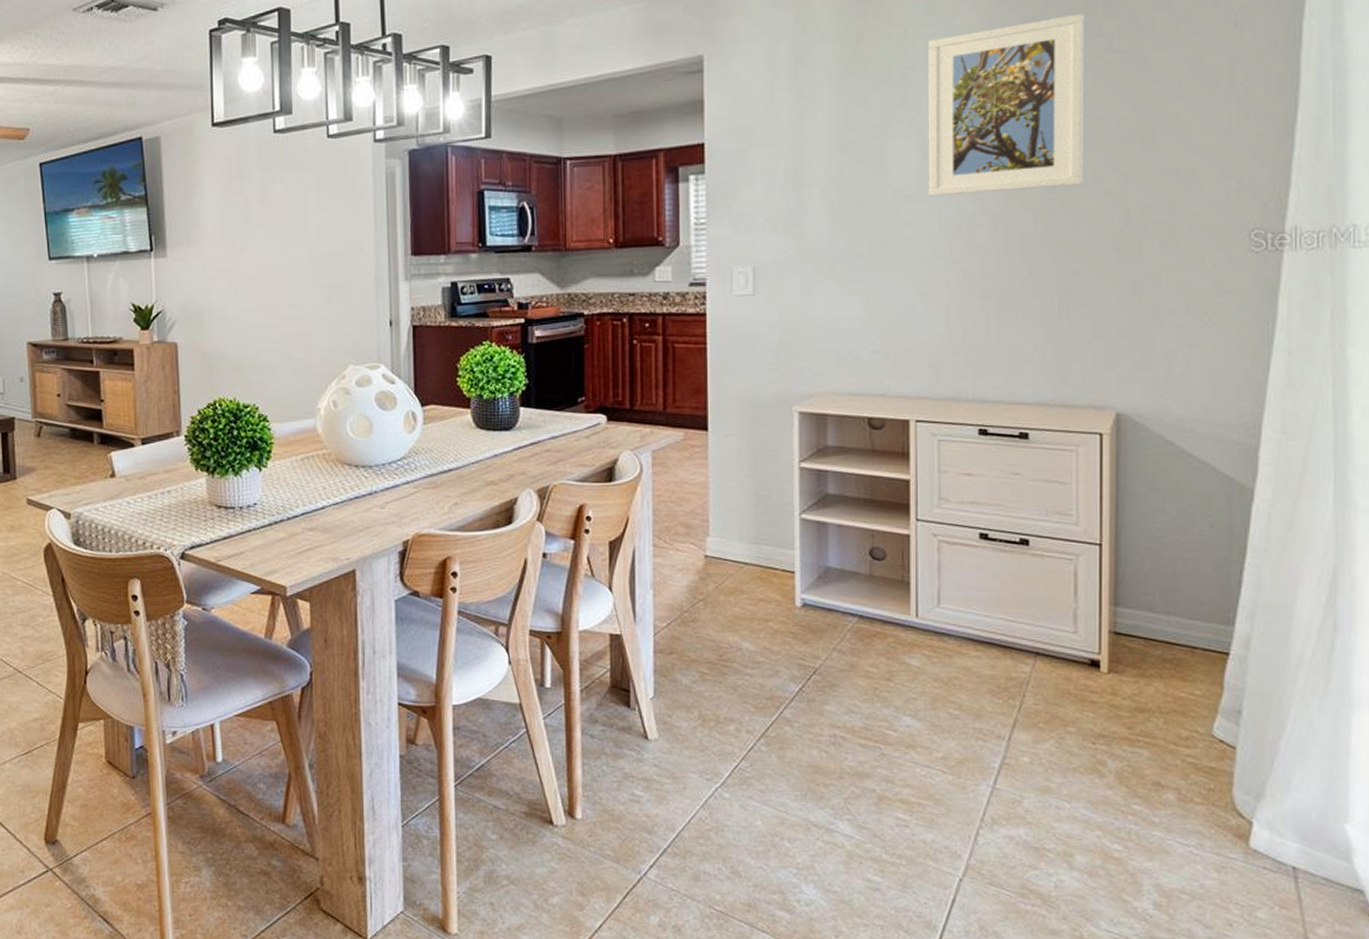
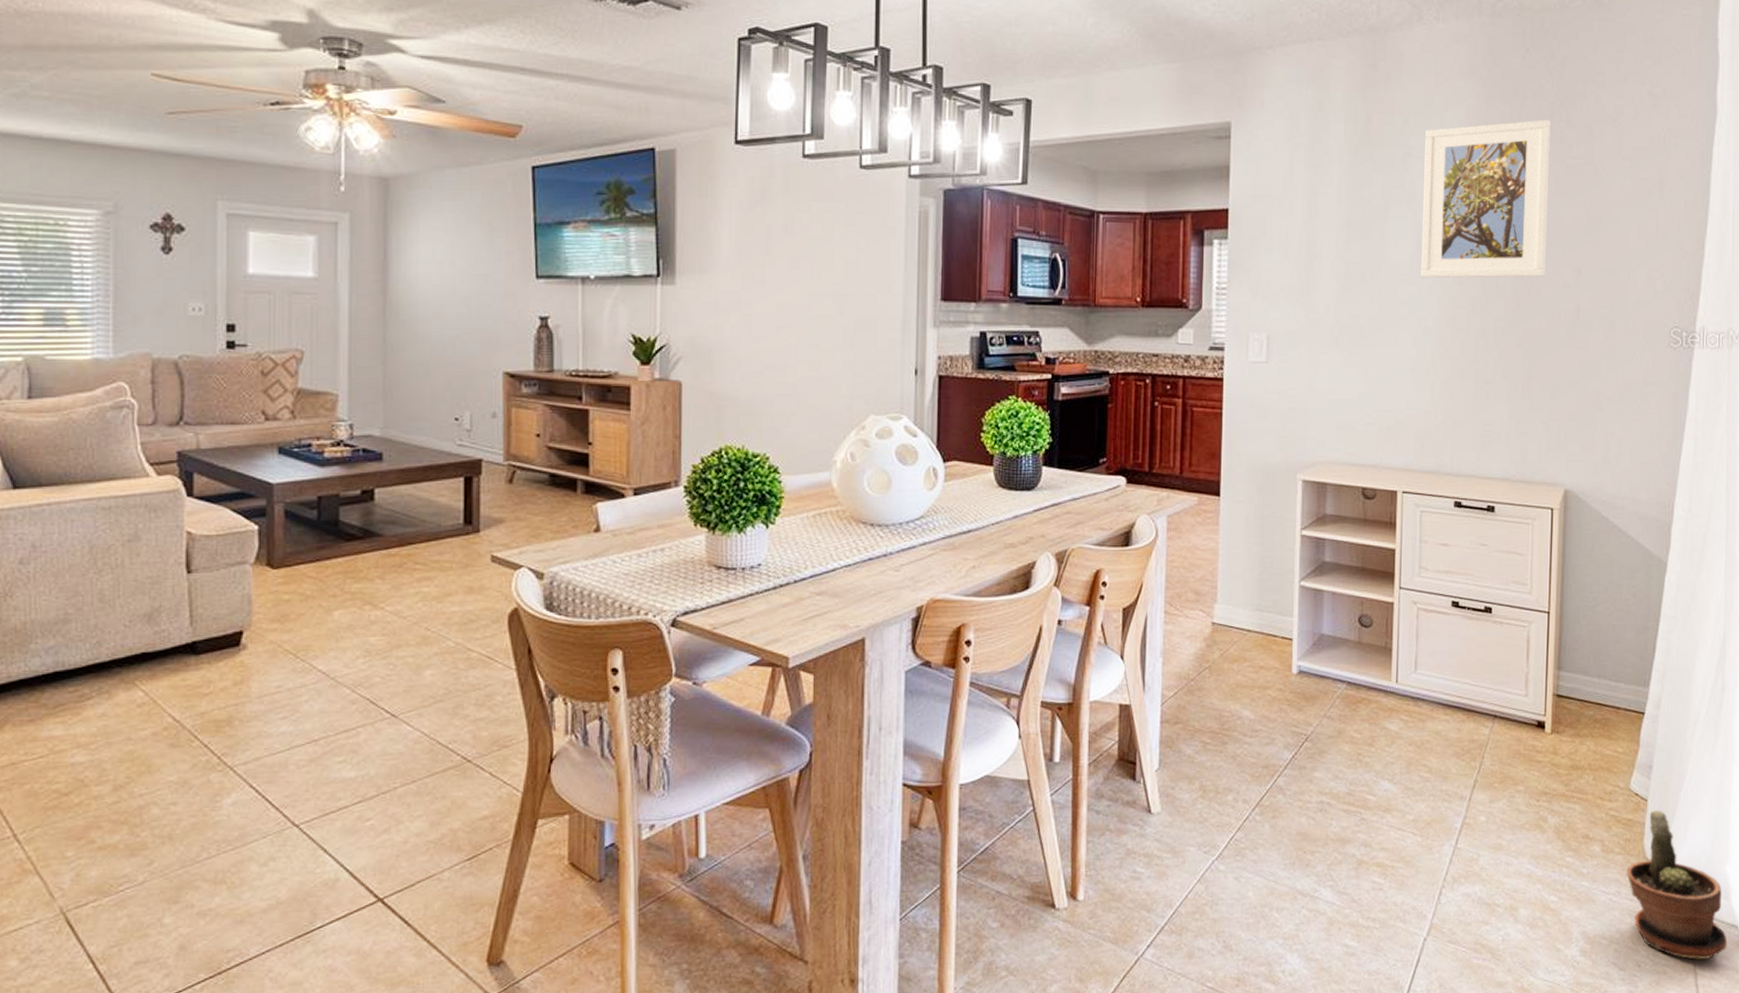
potted plant: none [1211,759,1349,924] -> present [1627,810,1727,960]

